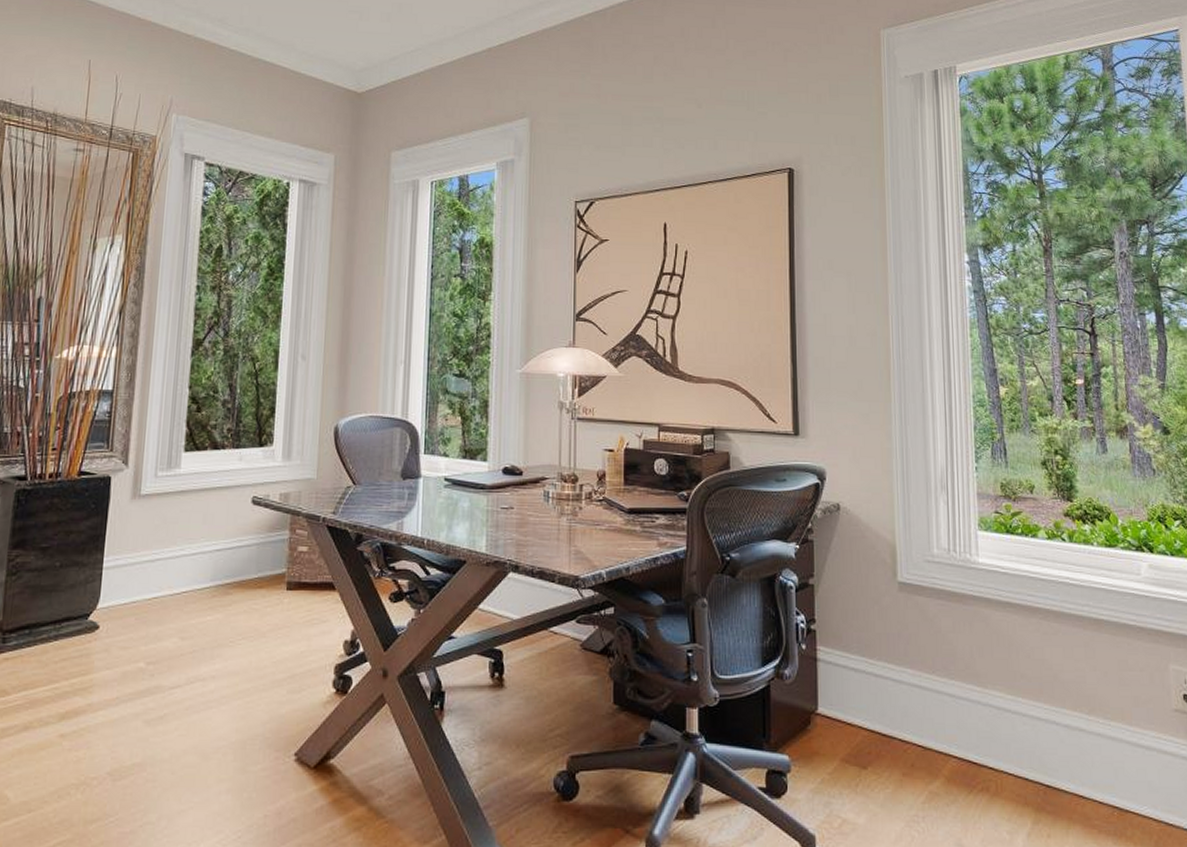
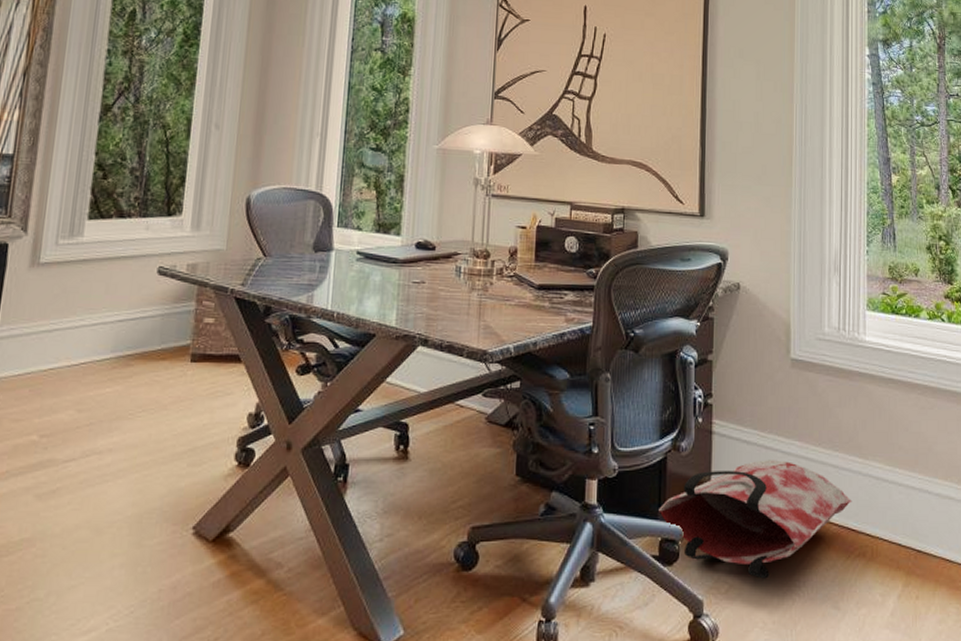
bag: none [764,688,972,813] -> present [659,460,852,579]

